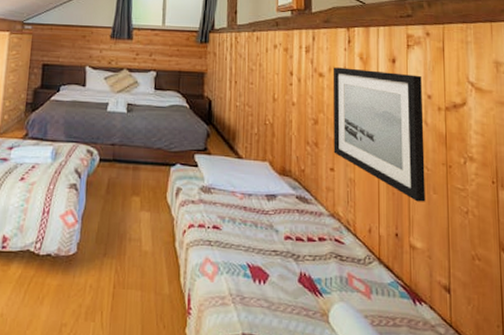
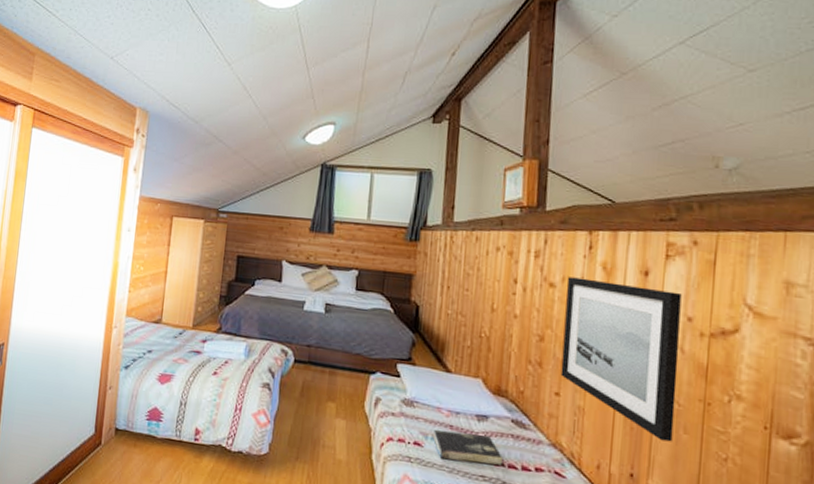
book: none [229,212,292,240] -> present [432,430,504,465]

